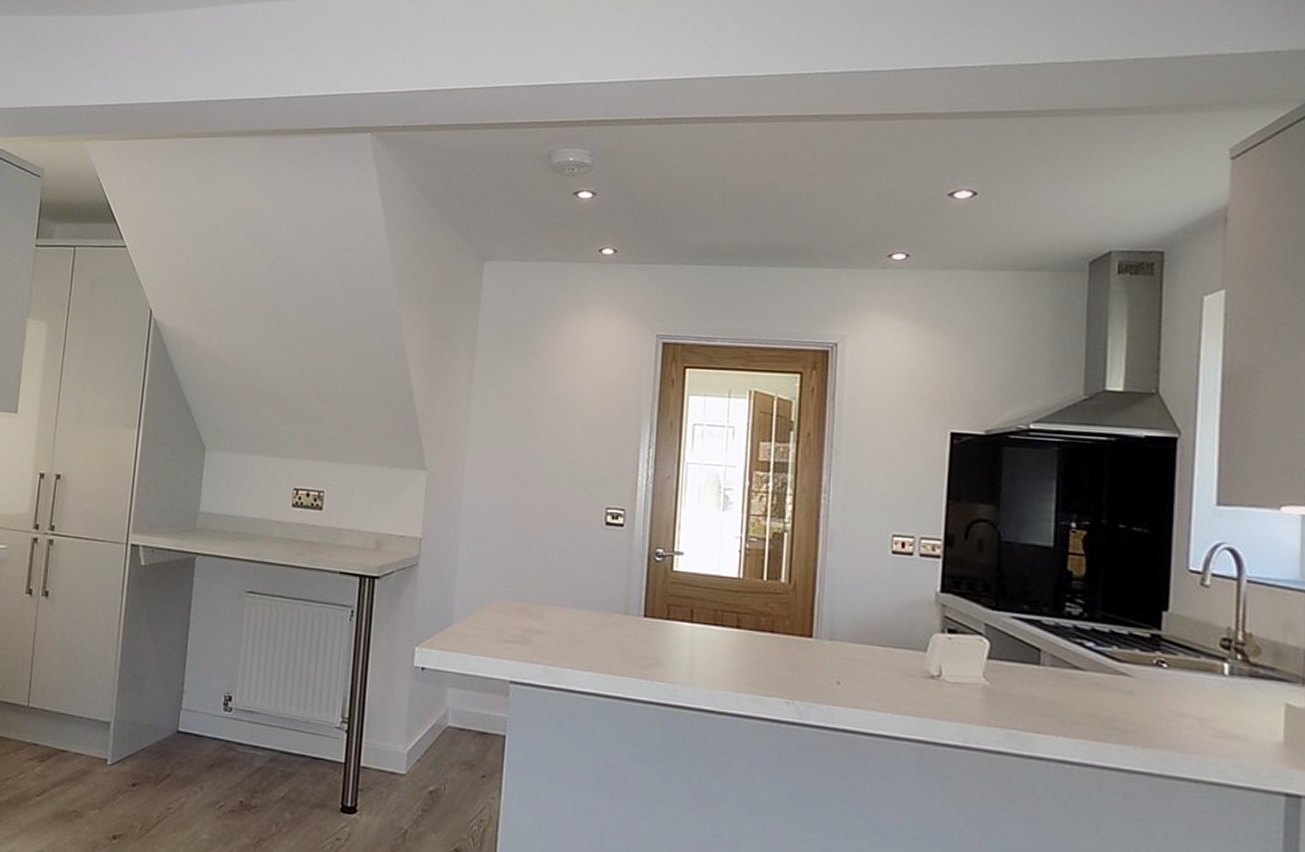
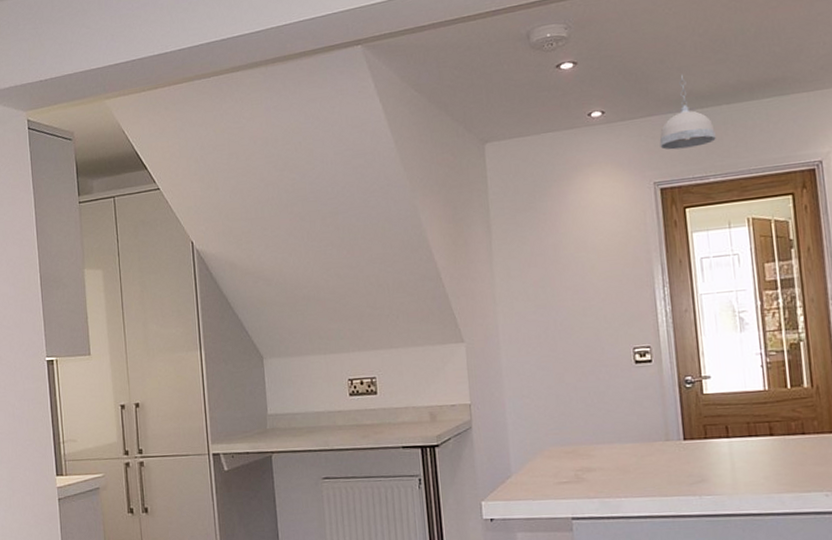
pendant light: none [669,226,730,305] -> present [659,74,716,150]

